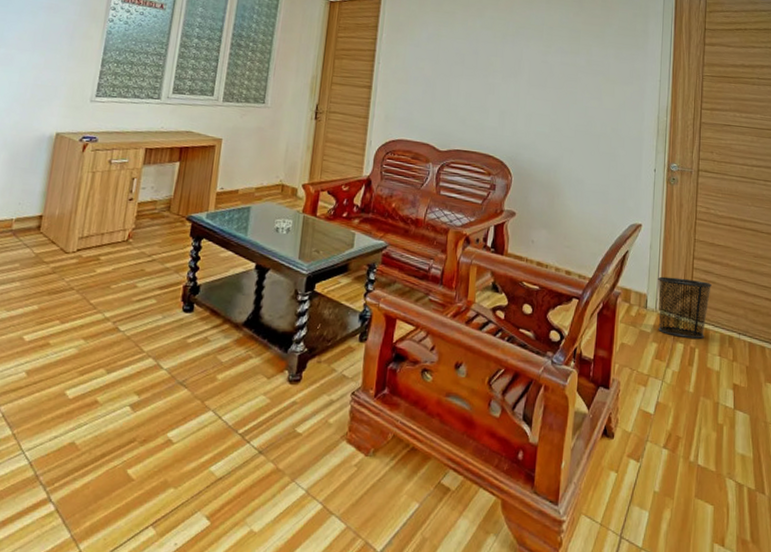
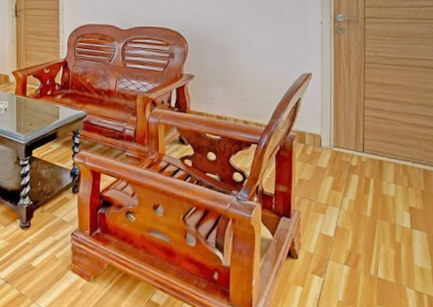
waste bin: present [658,276,712,340] -> none [330,117,383,171]

